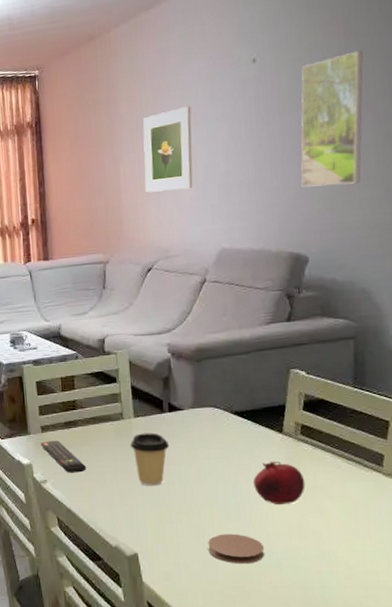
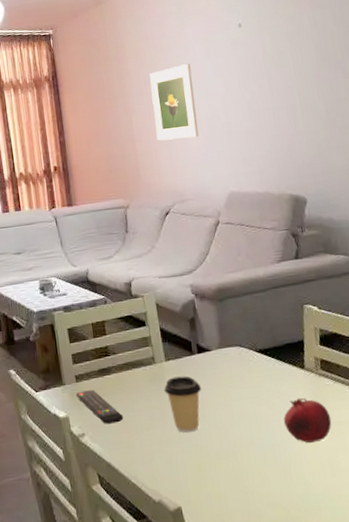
coaster: present [208,533,265,564] -> none [248,477,303,510]
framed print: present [301,50,363,188] -> none [280,19,341,136]

